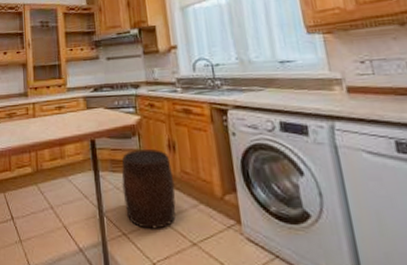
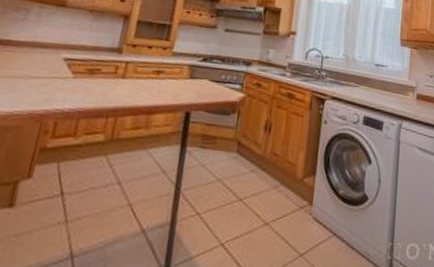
stool: present [121,148,176,229] -> none [206,127,264,209]

